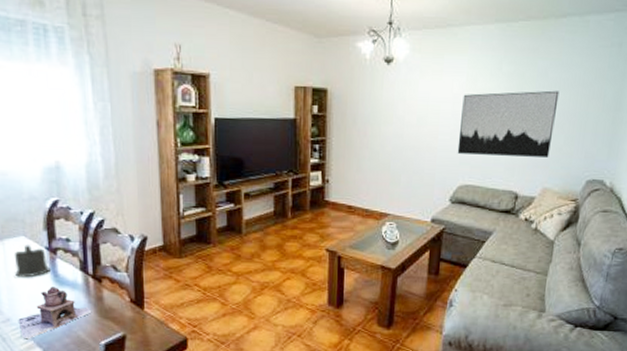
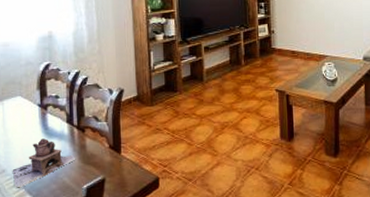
cup: present [14,245,50,278] -> none [11,103,41,132]

